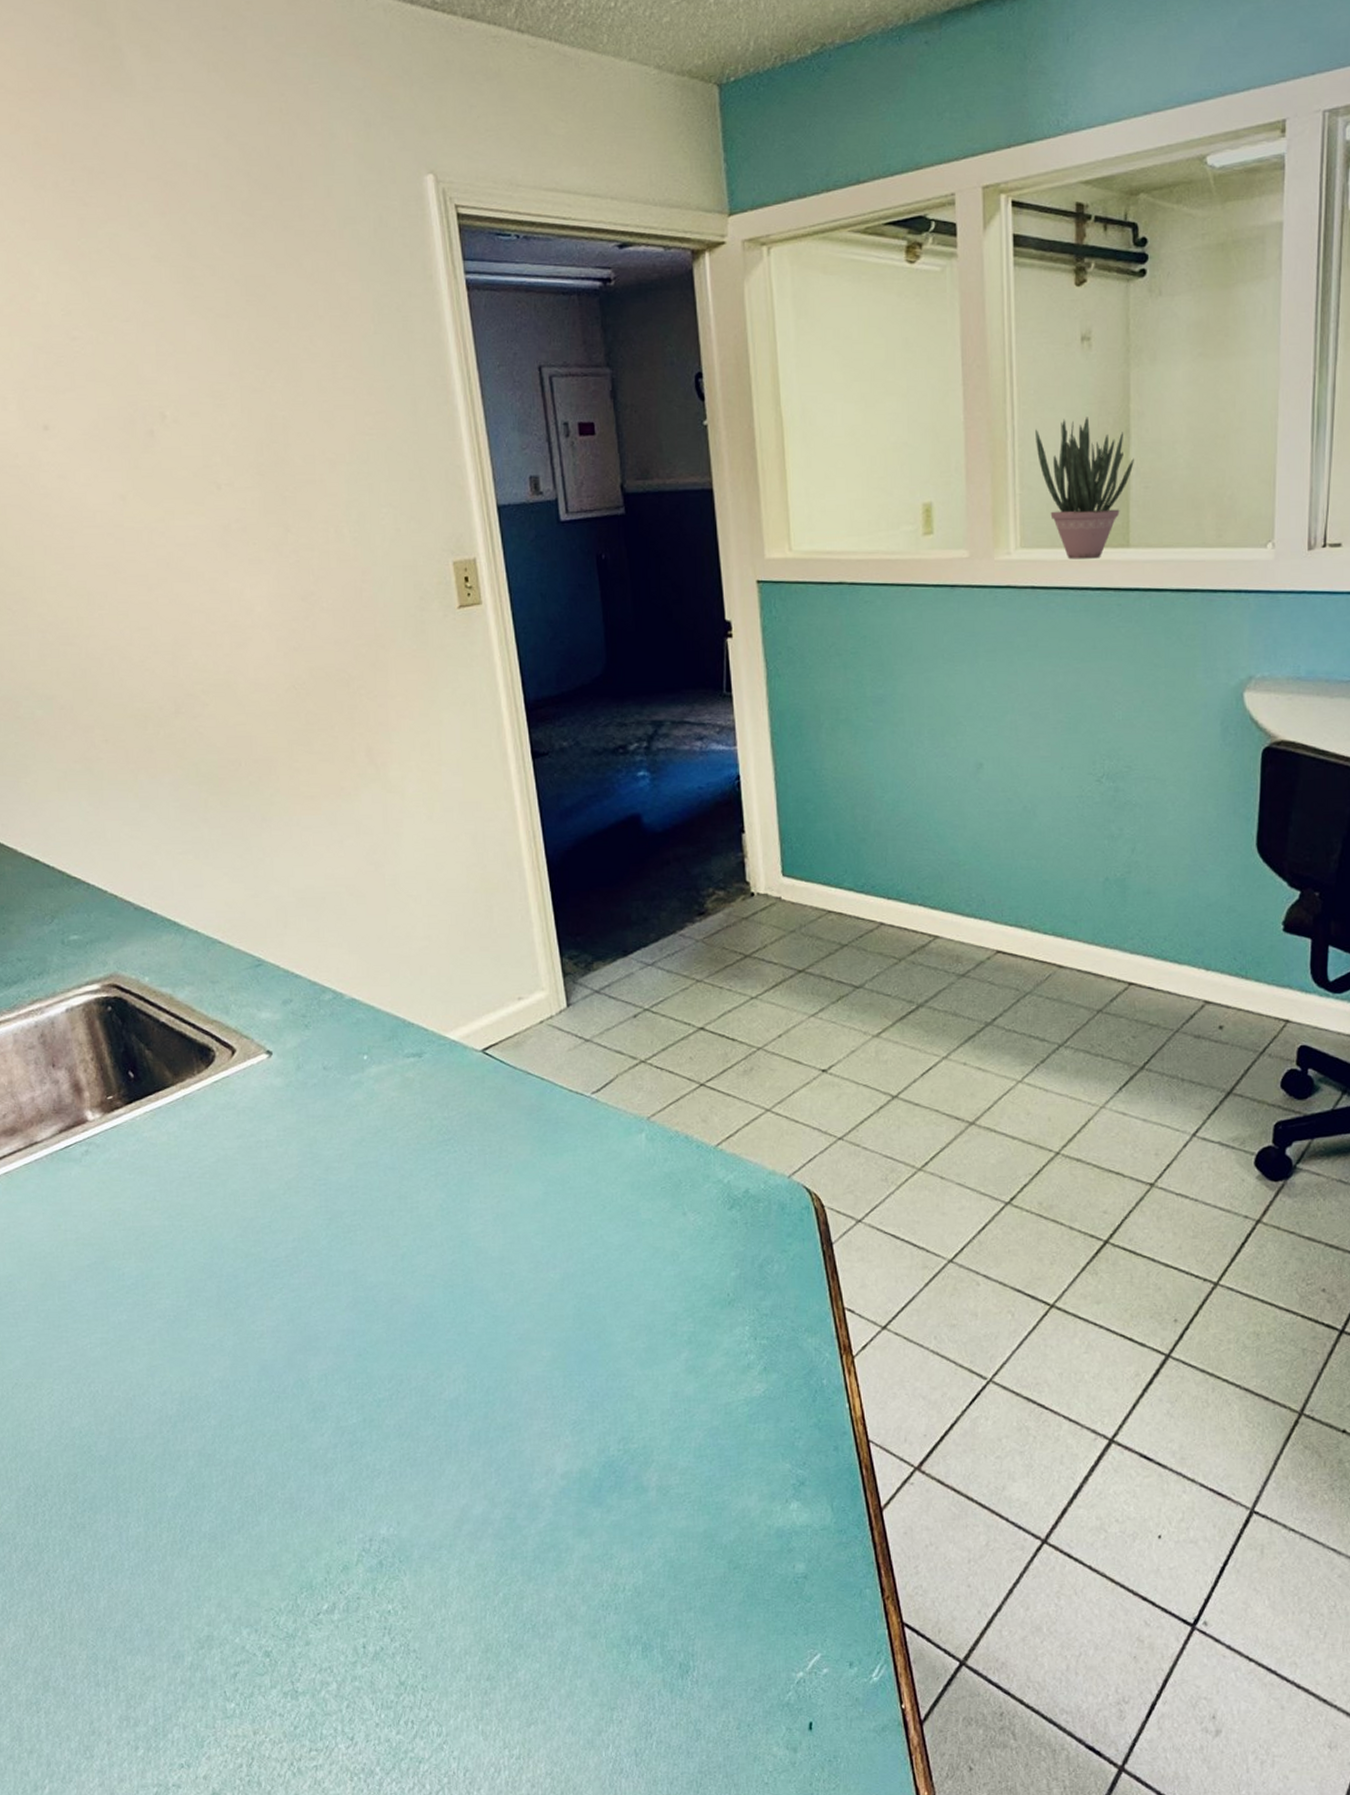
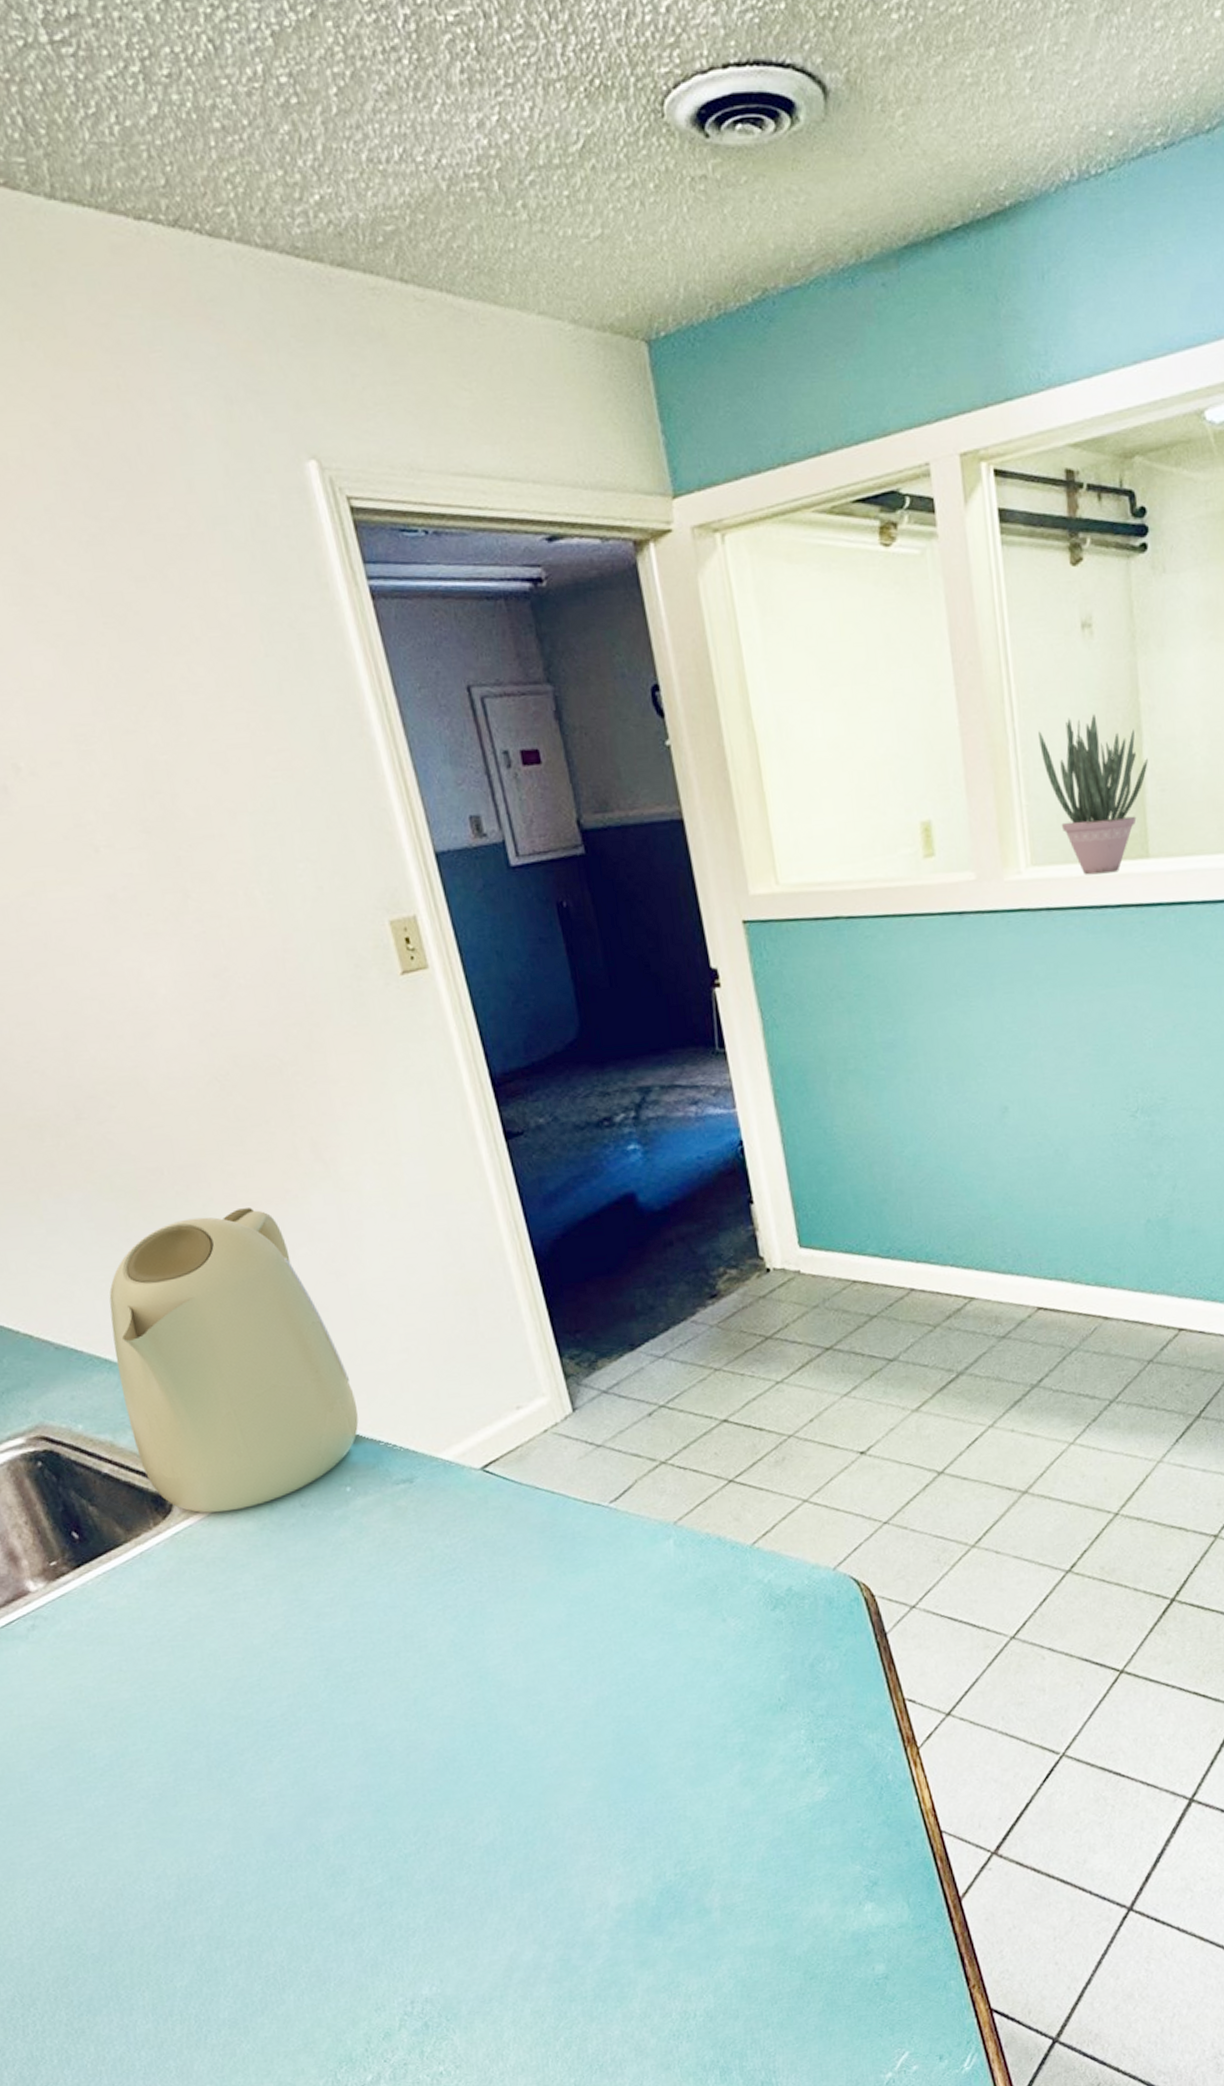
kettle: none [183,800,381,1067] -> present [109,1208,359,1513]

